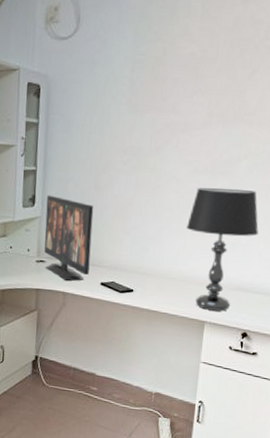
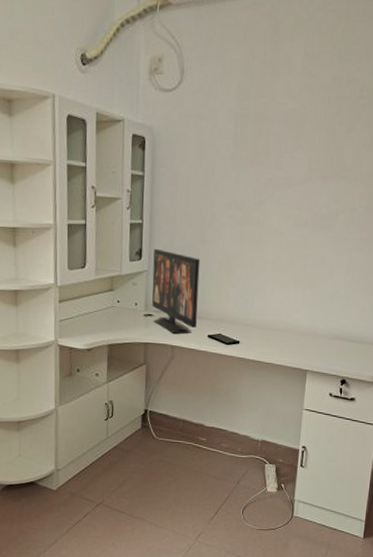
table lamp: present [187,187,259,311] -> none [289,241,356,360]

